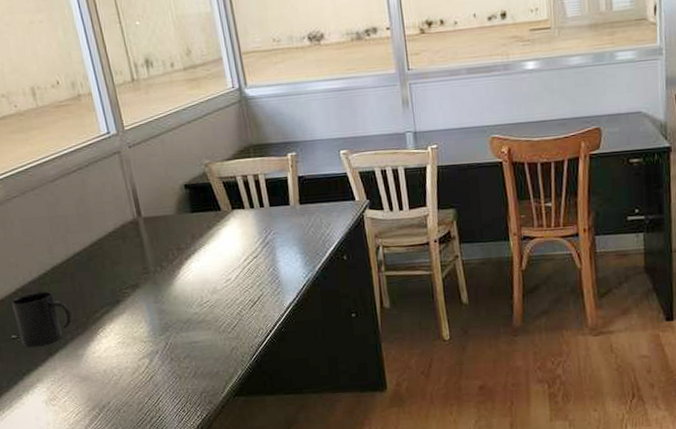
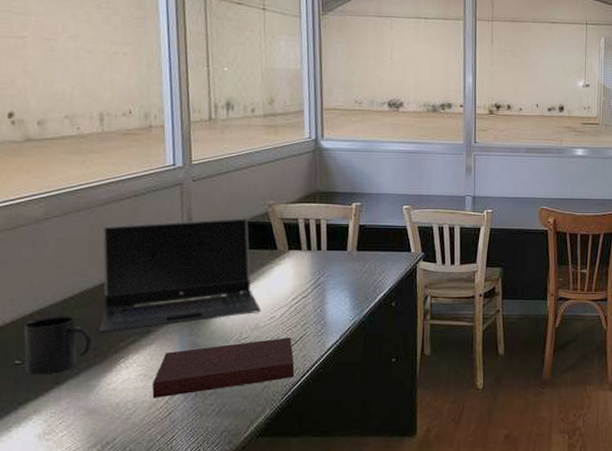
laptop computer: none [58,180,216,306] -> present [99,218,261,334]
notebook: none [131,299,259,364] -> present [152,338,295,398]

